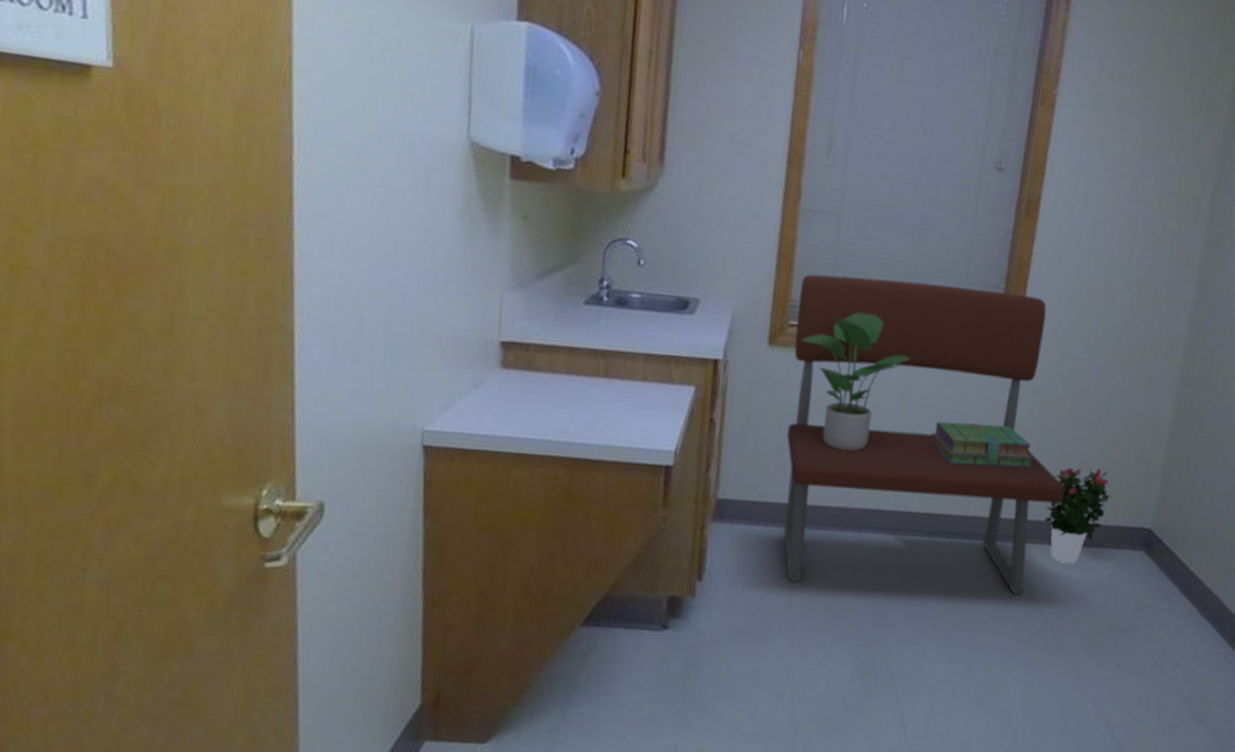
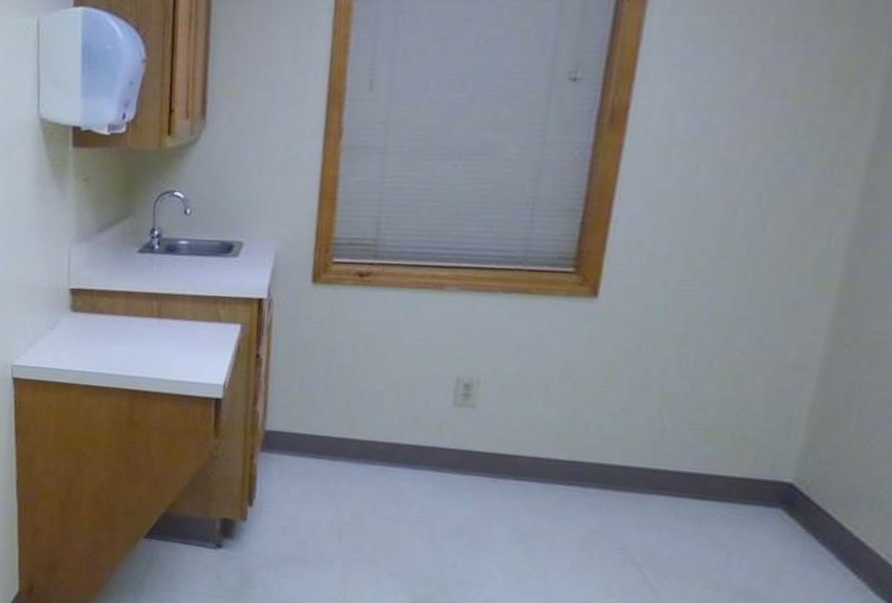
bench: present [783,274,1066,595] -> none [332,210,668,547]
potted plant: present [801,312,911,452] -> none [346,246,469,388]
stack of books: present [930,421,1033,468] -> none [493,356,624,408]
potted flower: present [1044,467,1112,563] -> none [640,408,734,517]

